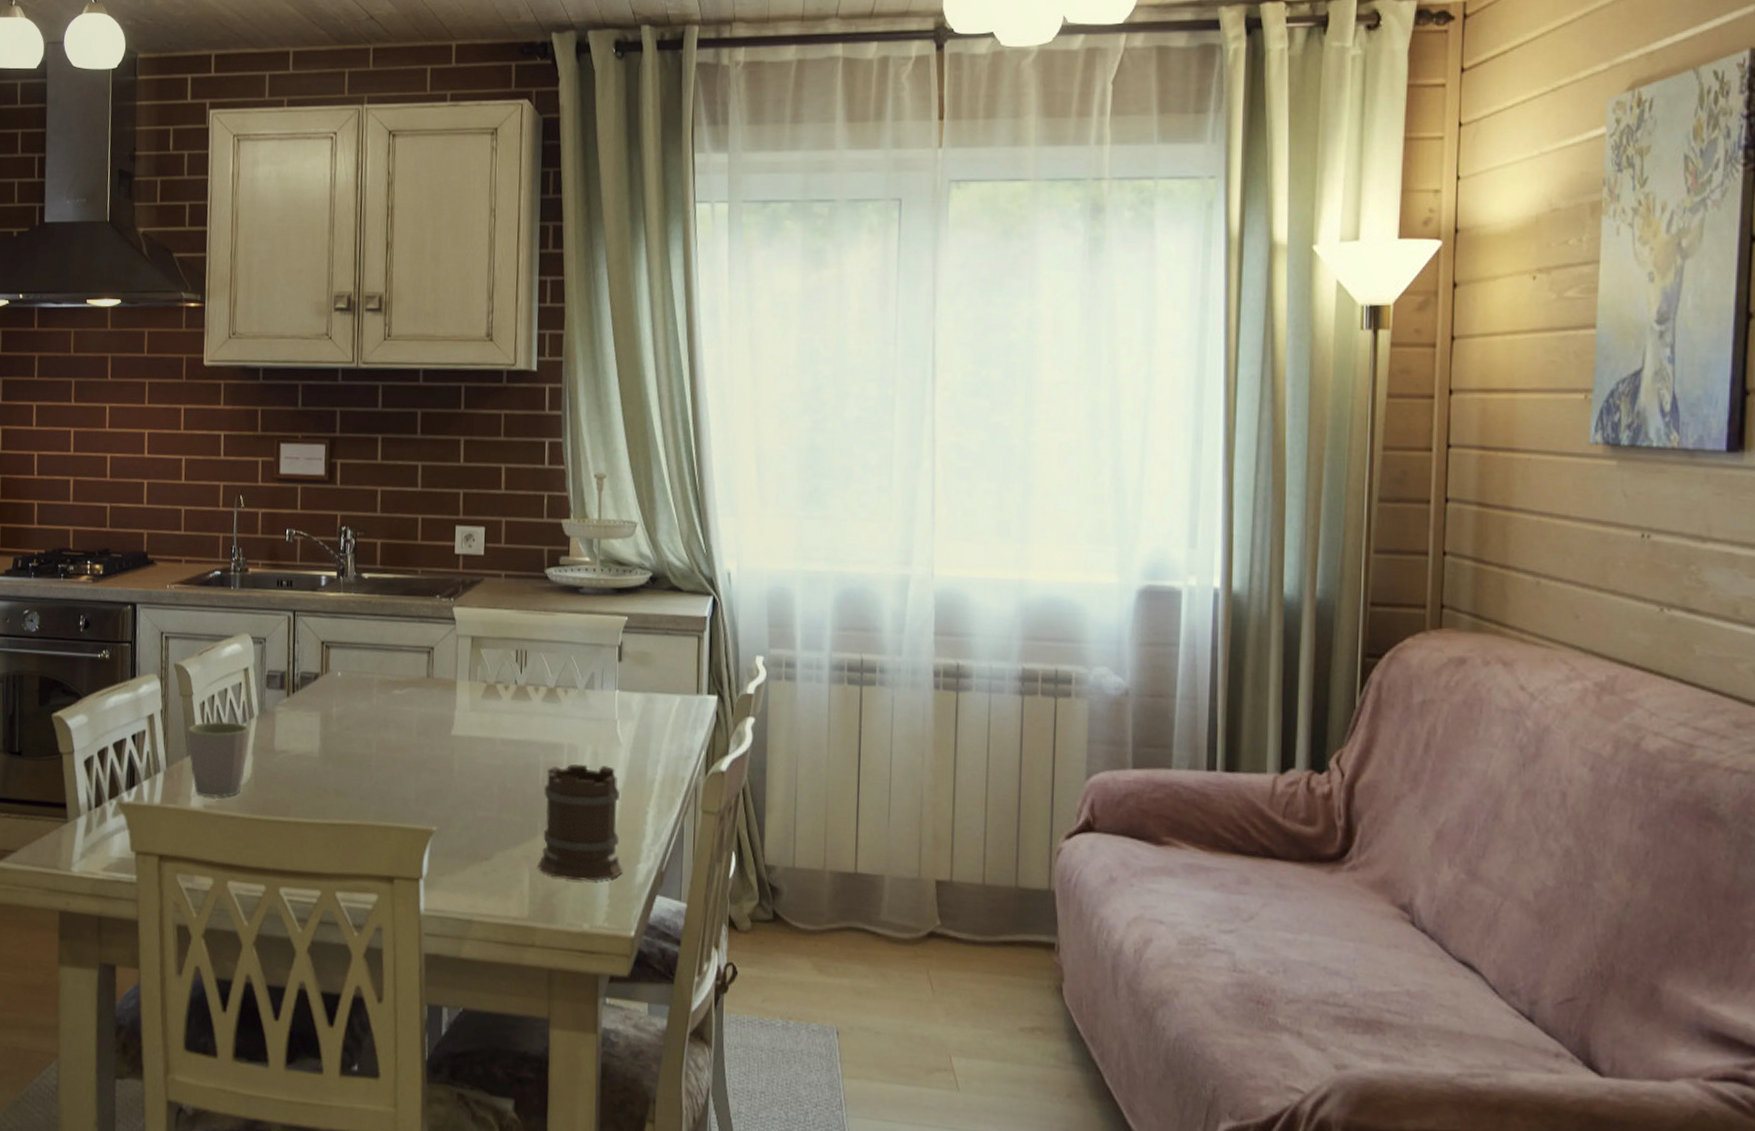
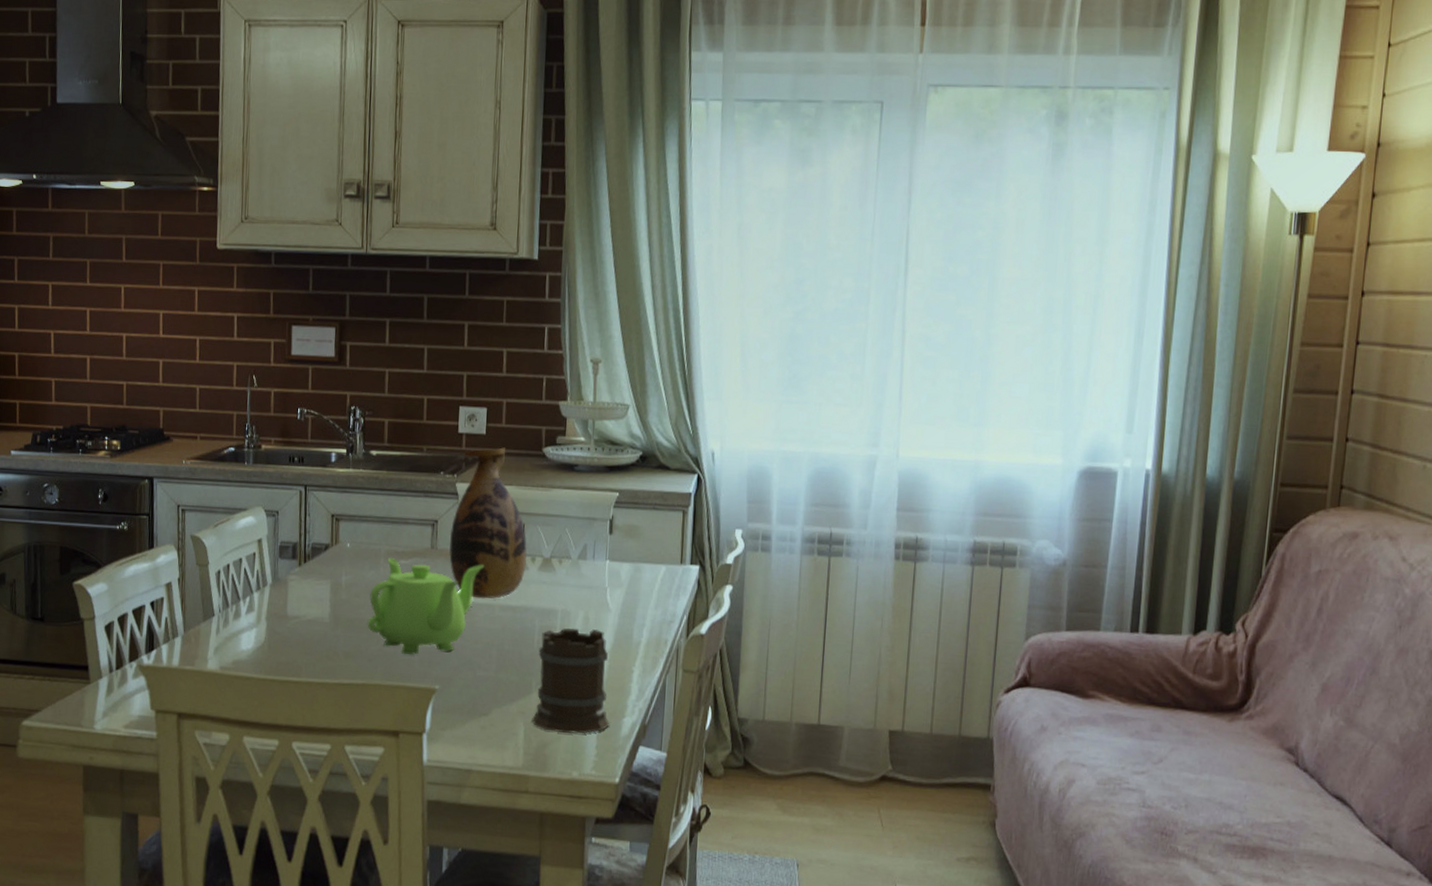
mug: present [187,721,250,798] -> none [204,589,264,660]
teapot: none [359,688,483,793] -> present [367,558,484,655]
vase: none [446,569,530,732] -> present [449,447,527,599]

